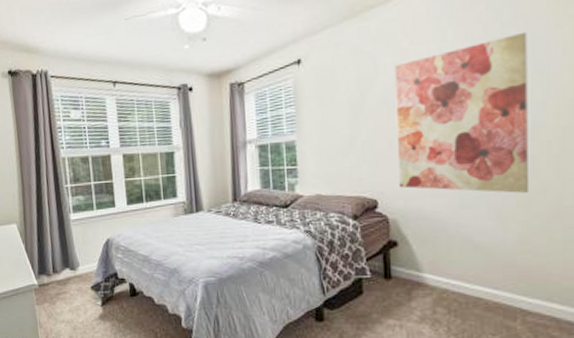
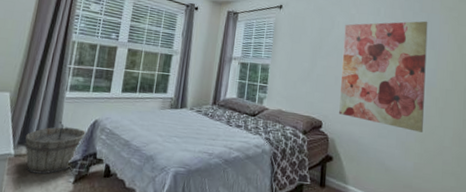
wooden bucket: none [43,245,102,301] -> present [24,121,86,175]

